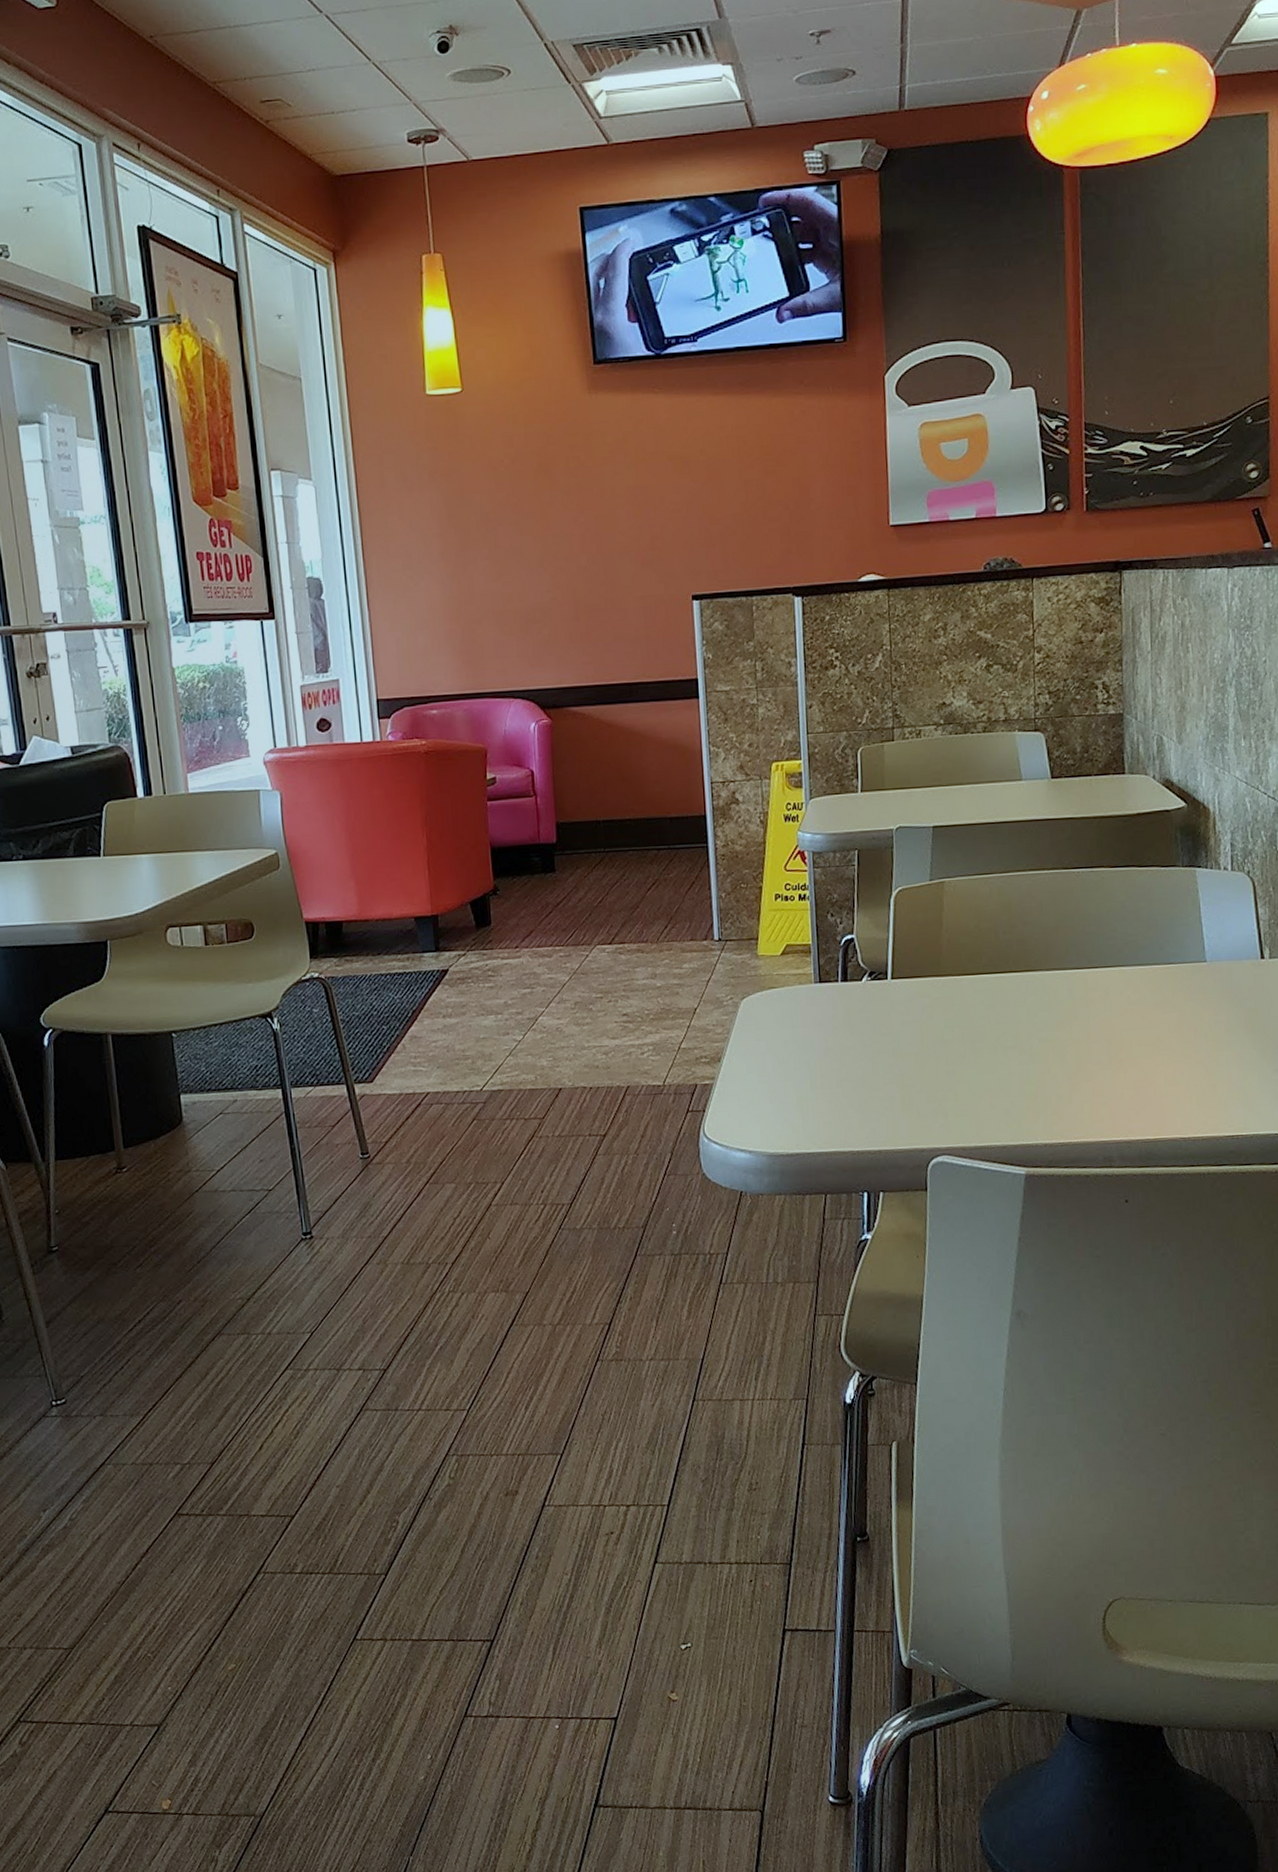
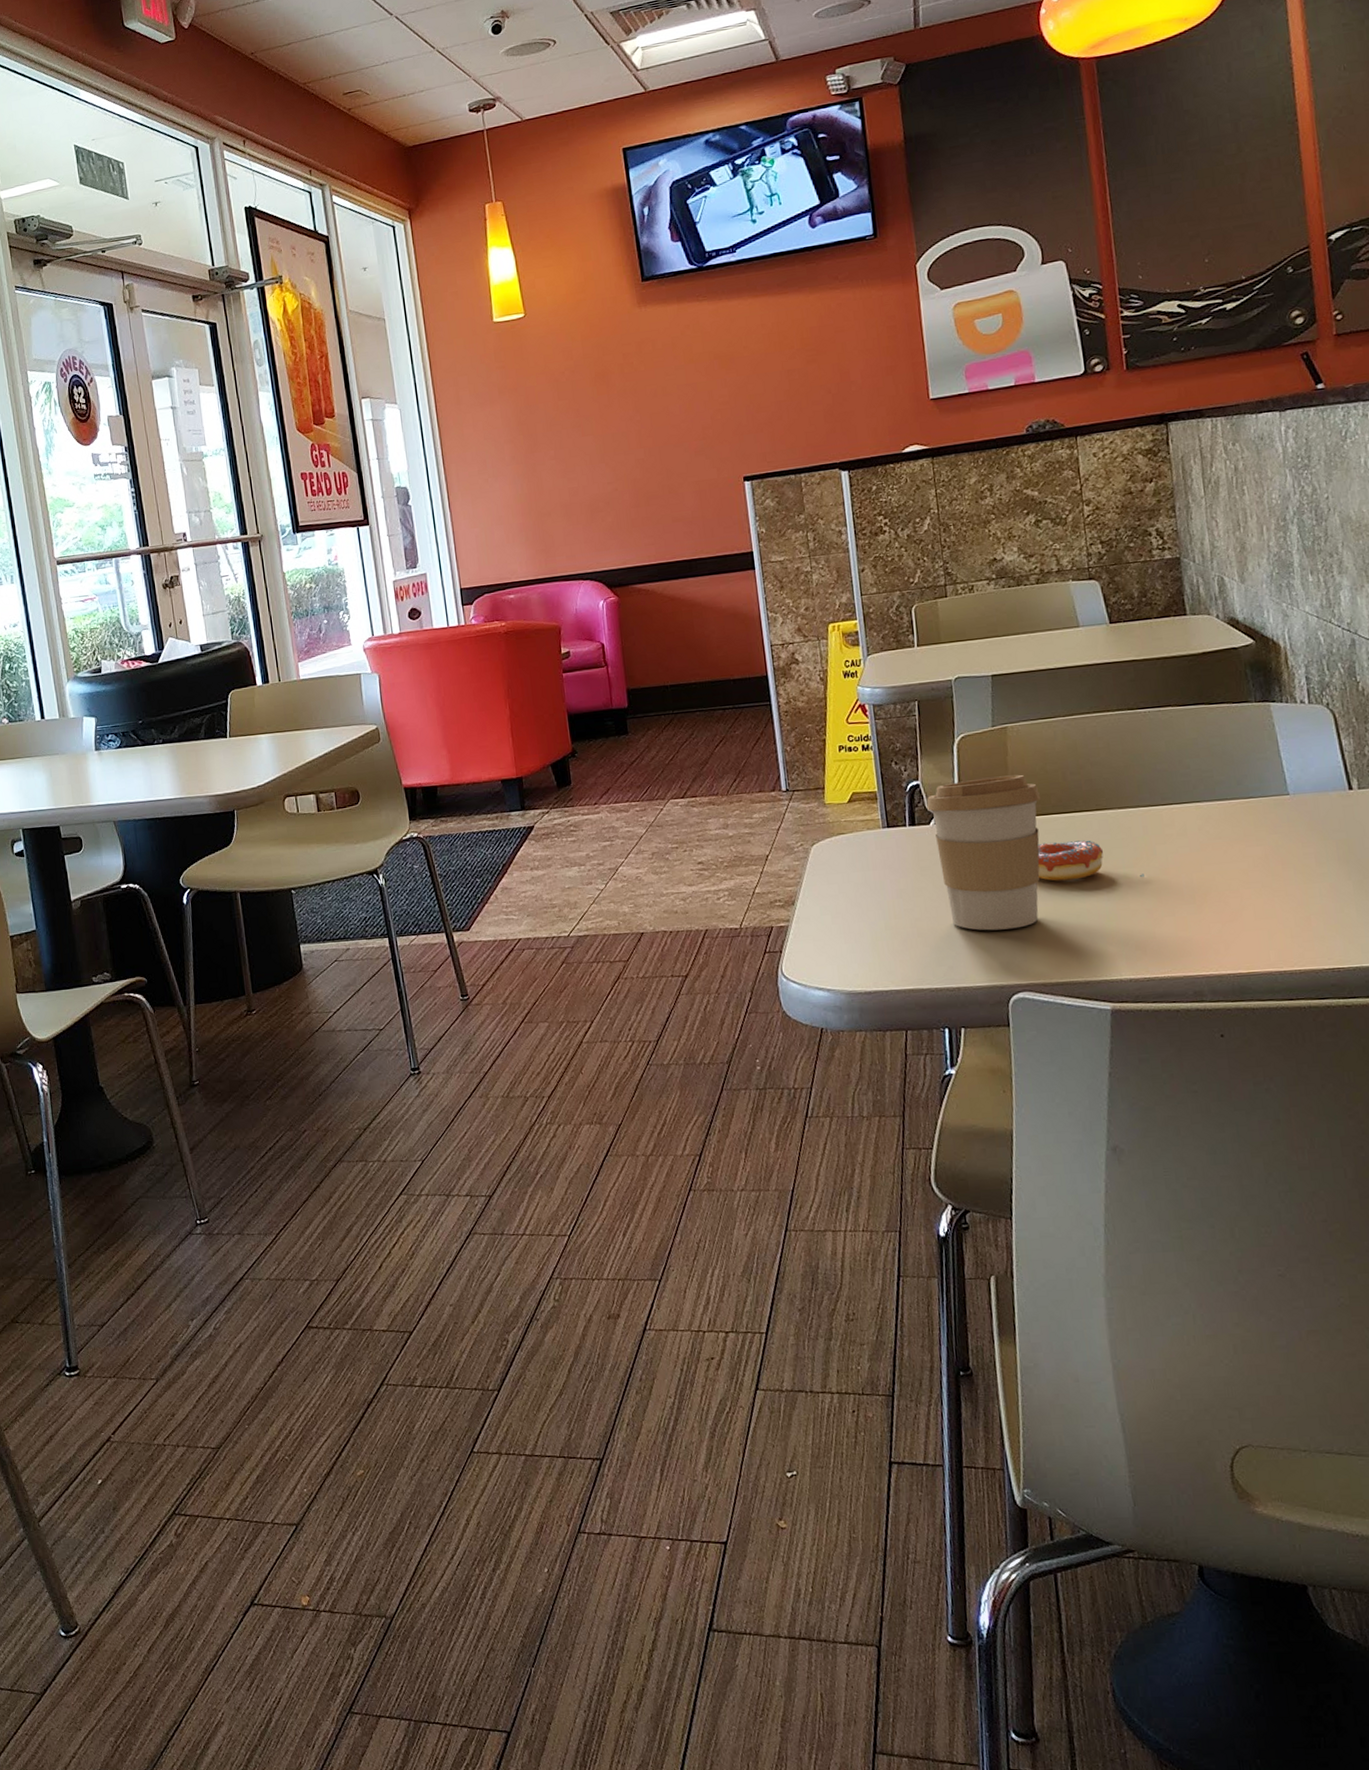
coffee cup: none [860,932,973,1093] -> present [927,774,1042,931]
donut: none [964,1001,1066,1043] -> present [1037,840,1144,881]

